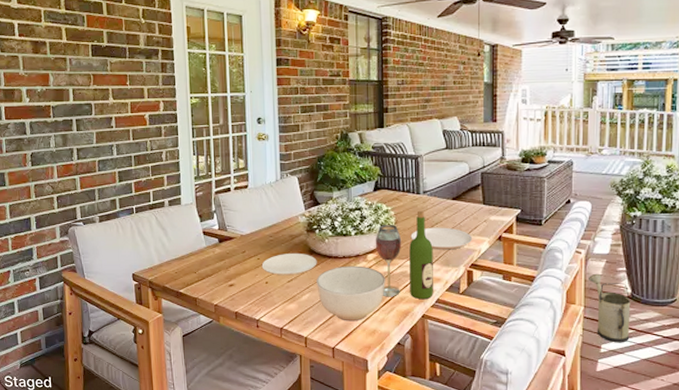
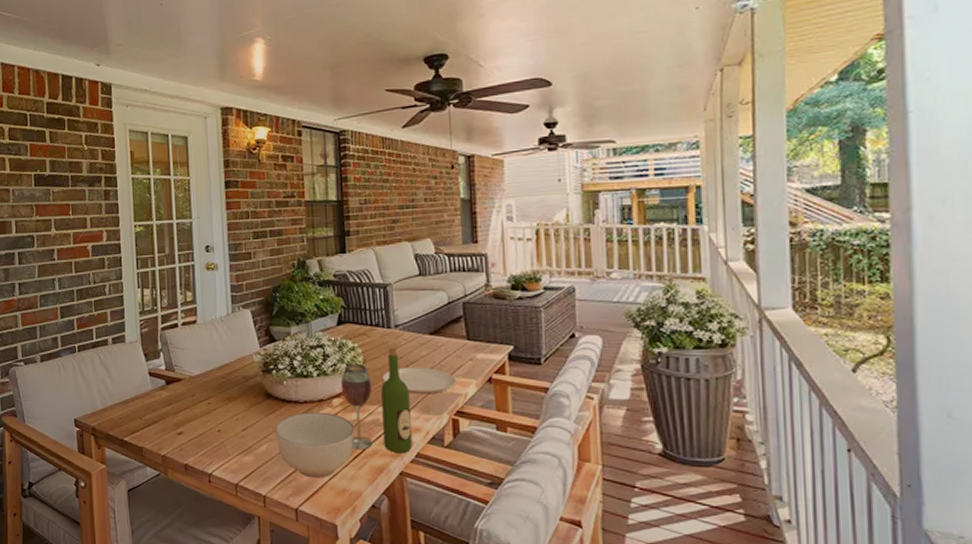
plate: present [261,252,317,276] -> none [213,396,275,423]
watering can: present [589,273,631,343] -> none [605,424,665,513]

